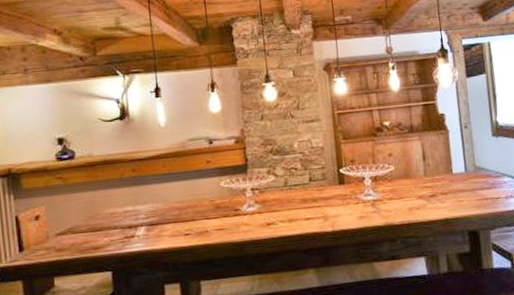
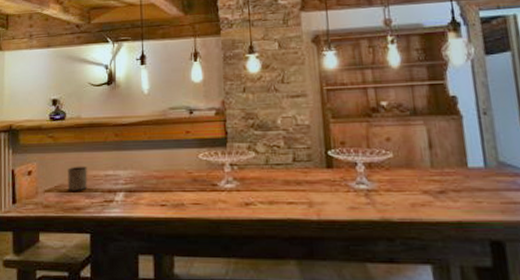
cup: none [82,204,105,232] -> present [68,166,87,191]

